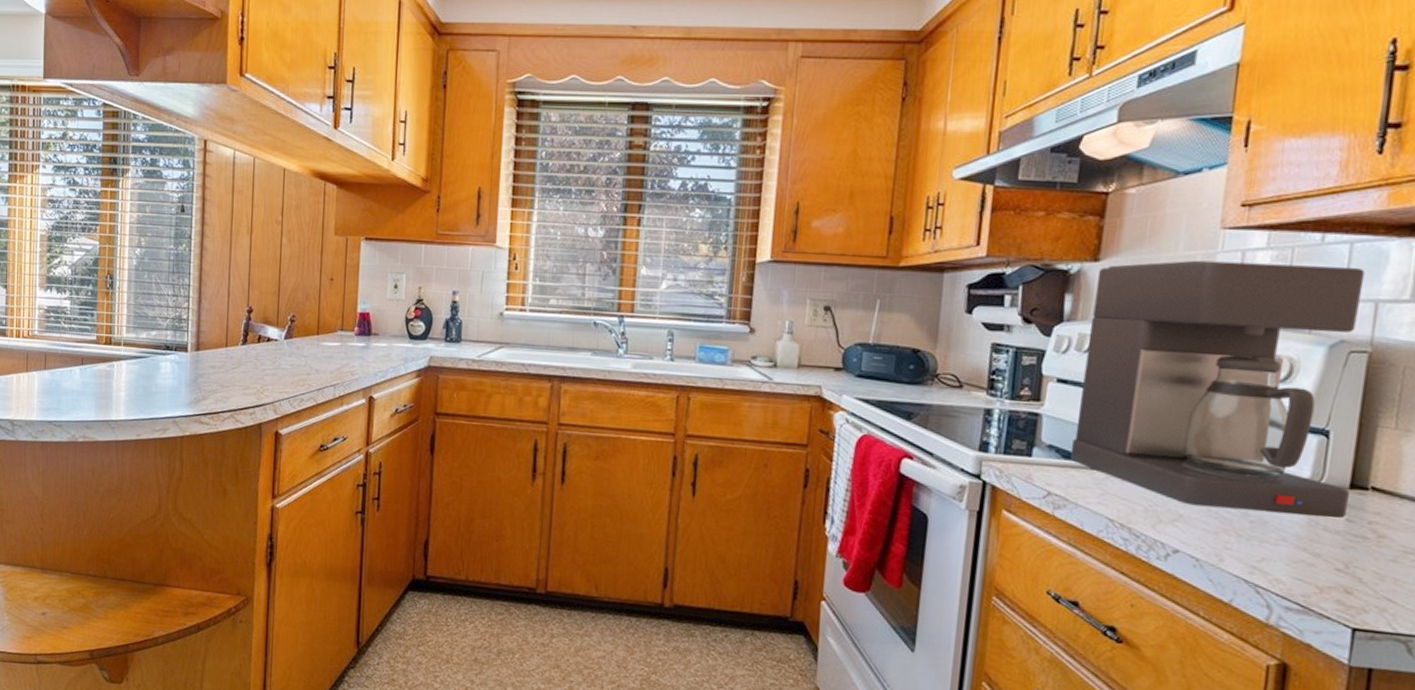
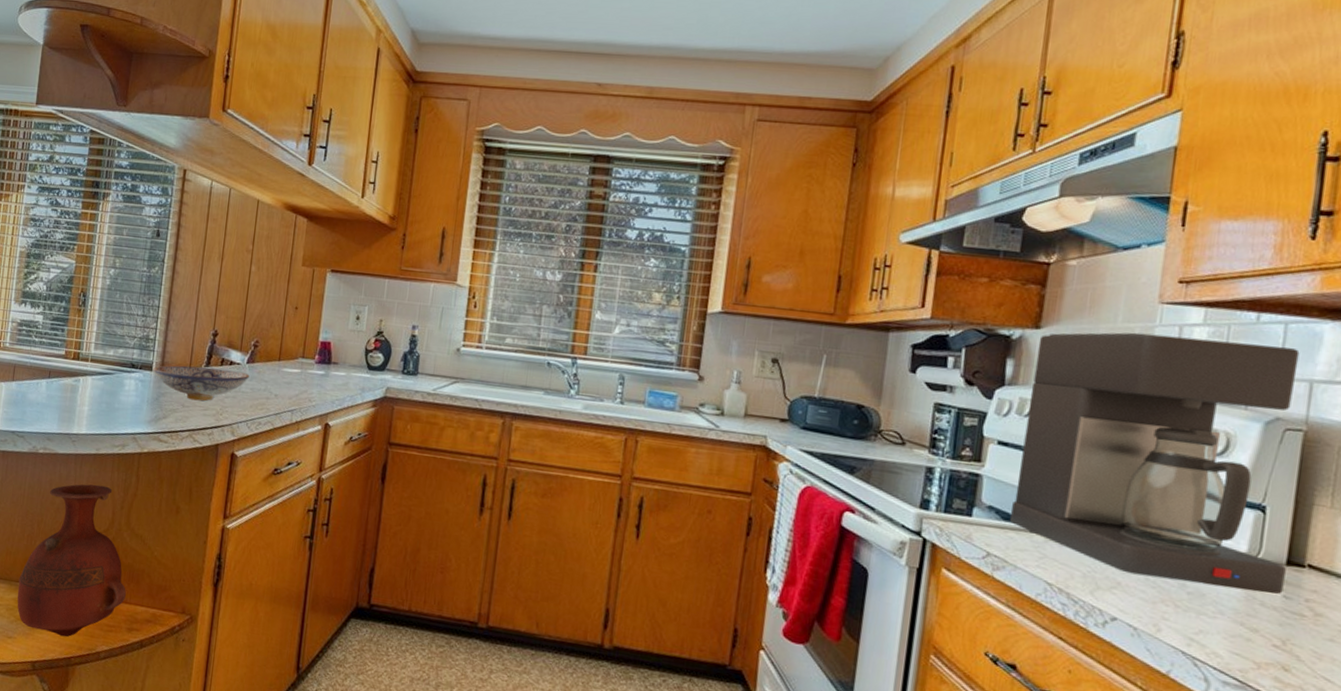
vase: none [69,470,179,625] -> present [17,484,126,637]
bowl: none [188,345,288,381] -> present [152,365,249,401]

